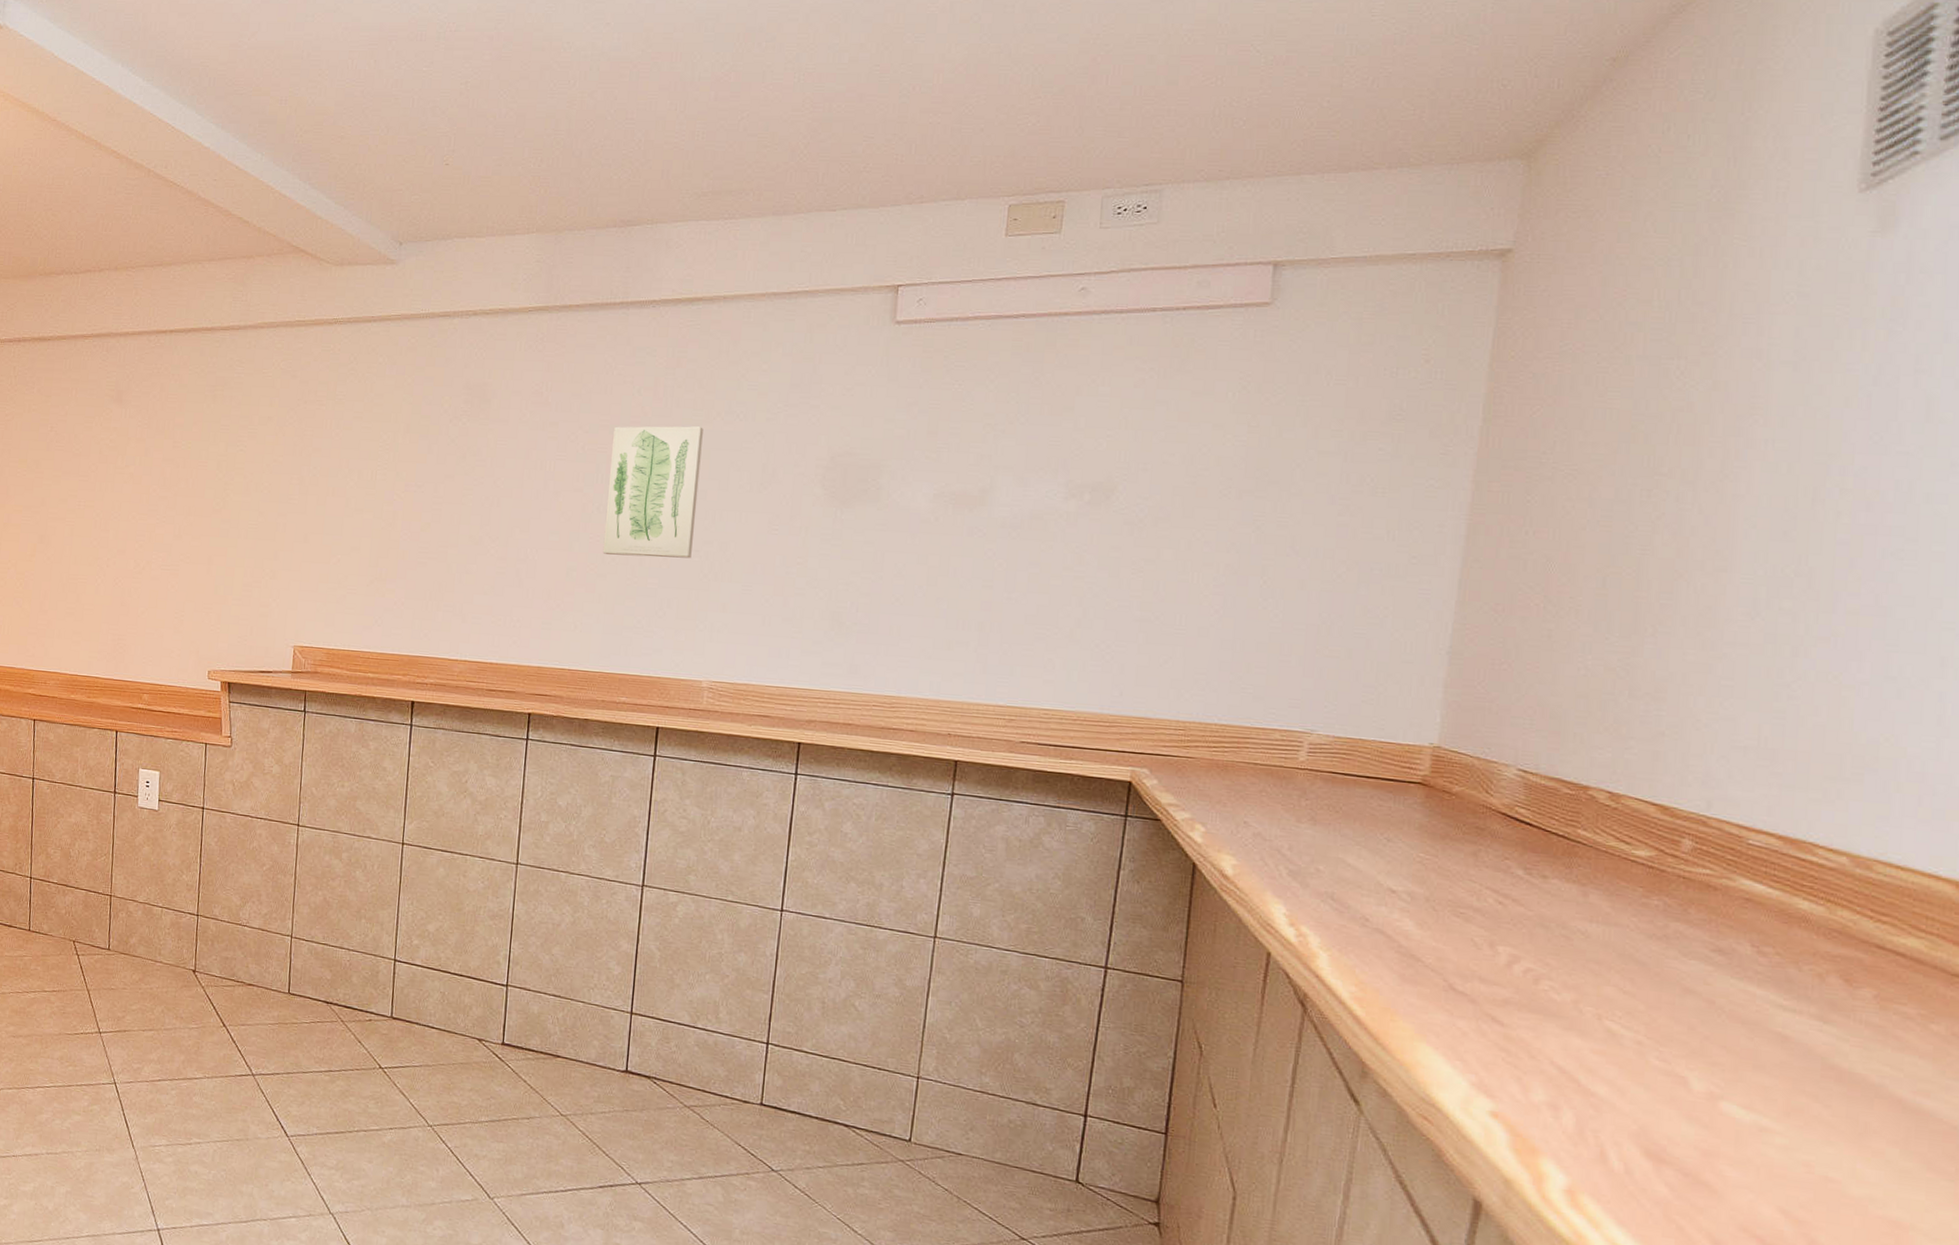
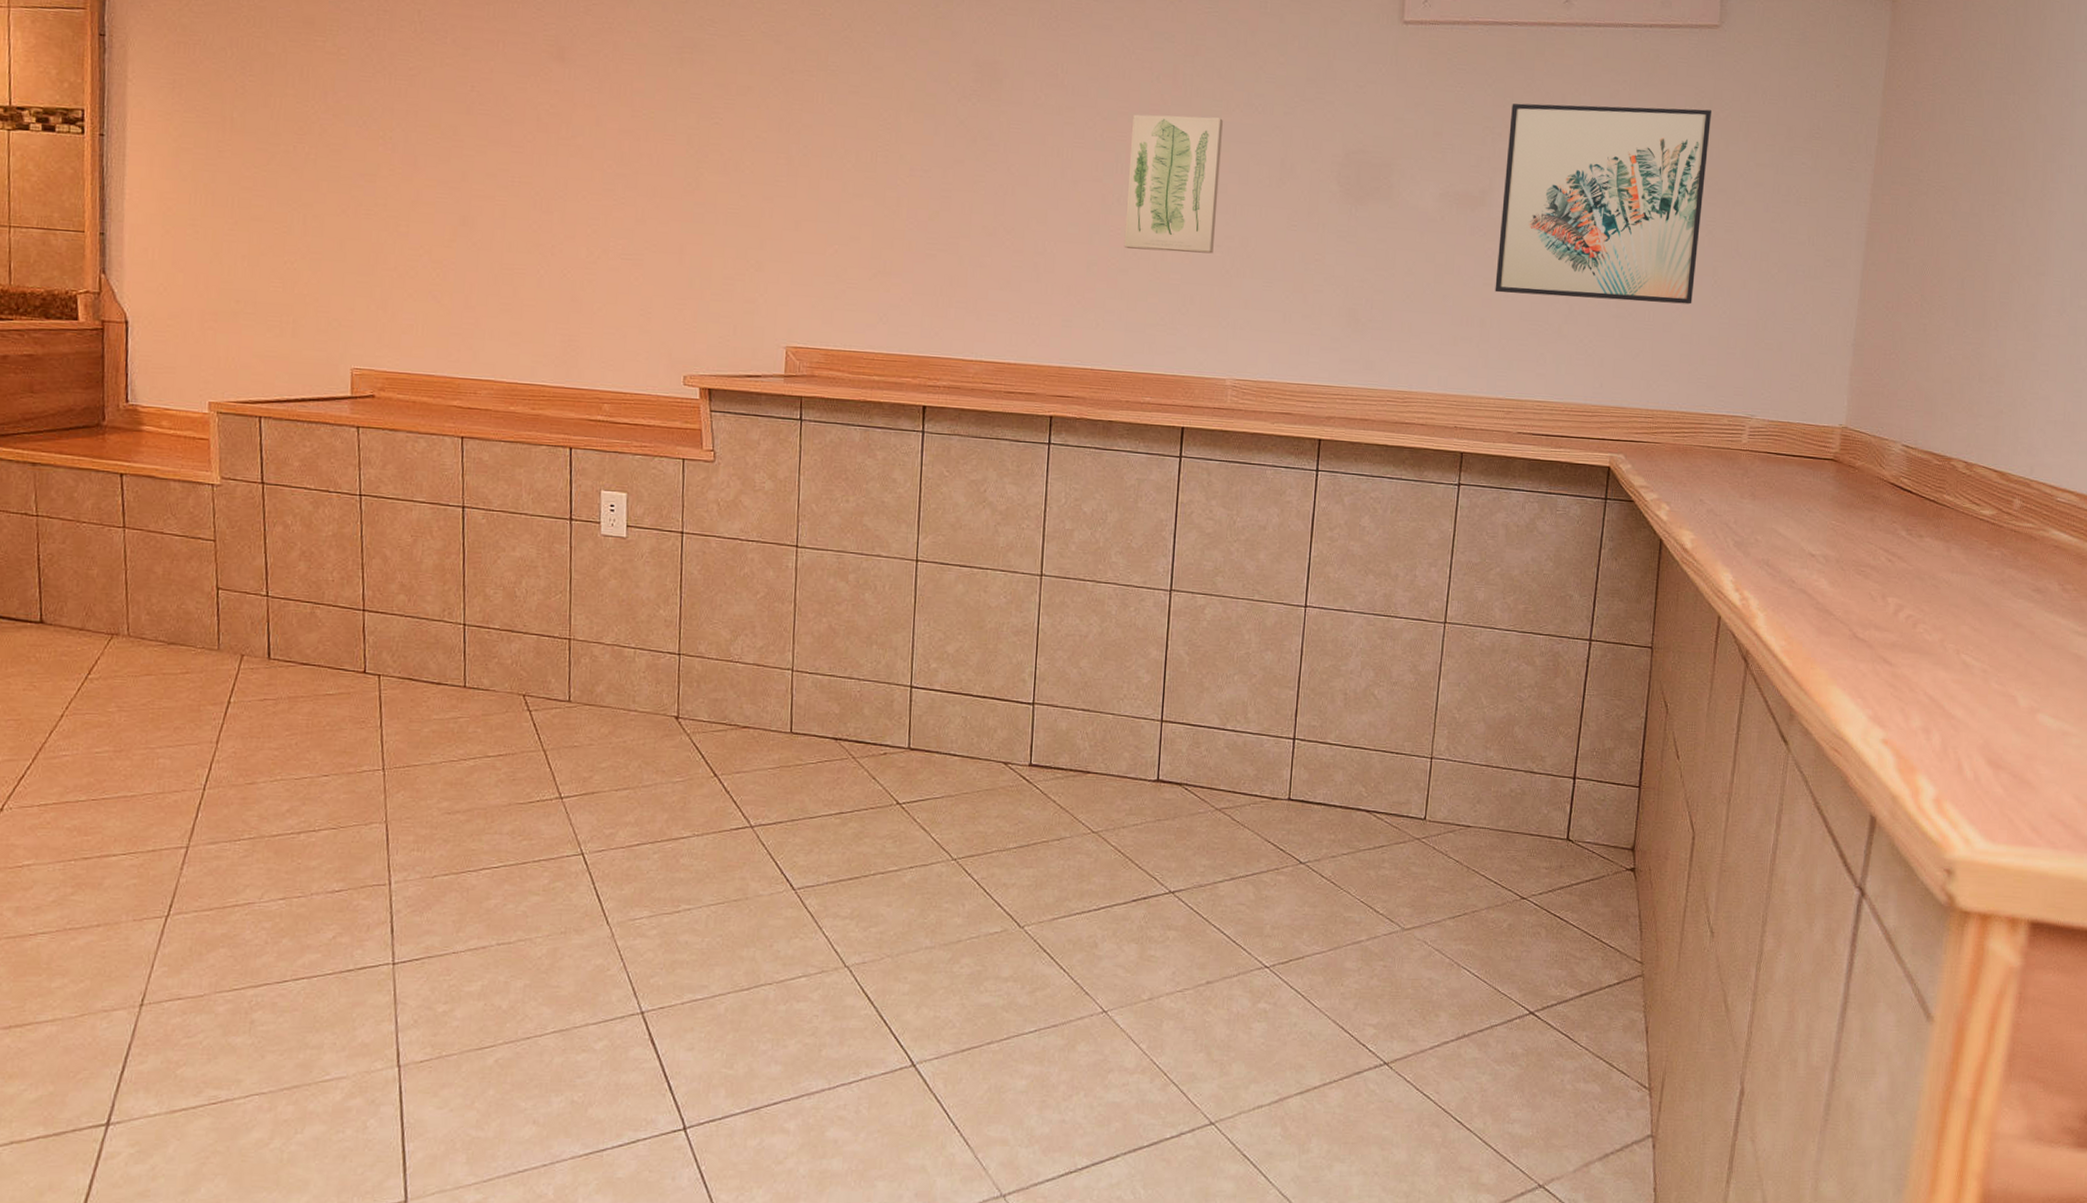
wall art: none [995,394,1260,607] -> present [1495,103,1711,305]

